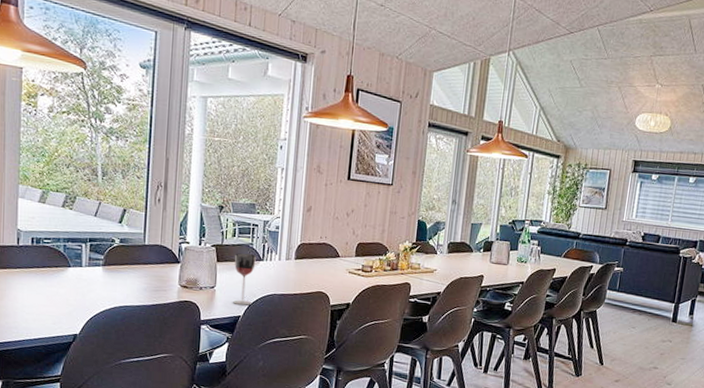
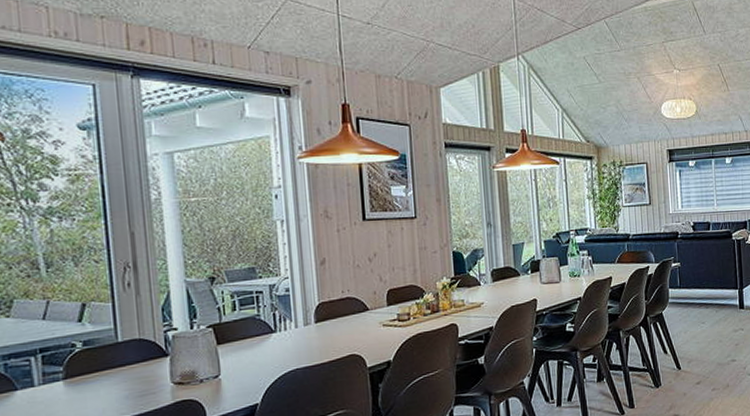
wineglass: present [232,253,256,306] -> none [240,327,271,391]

